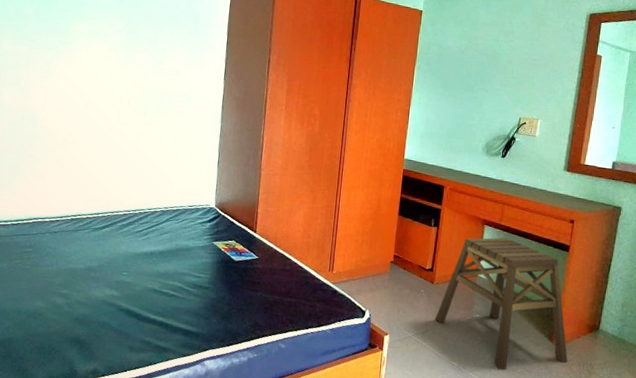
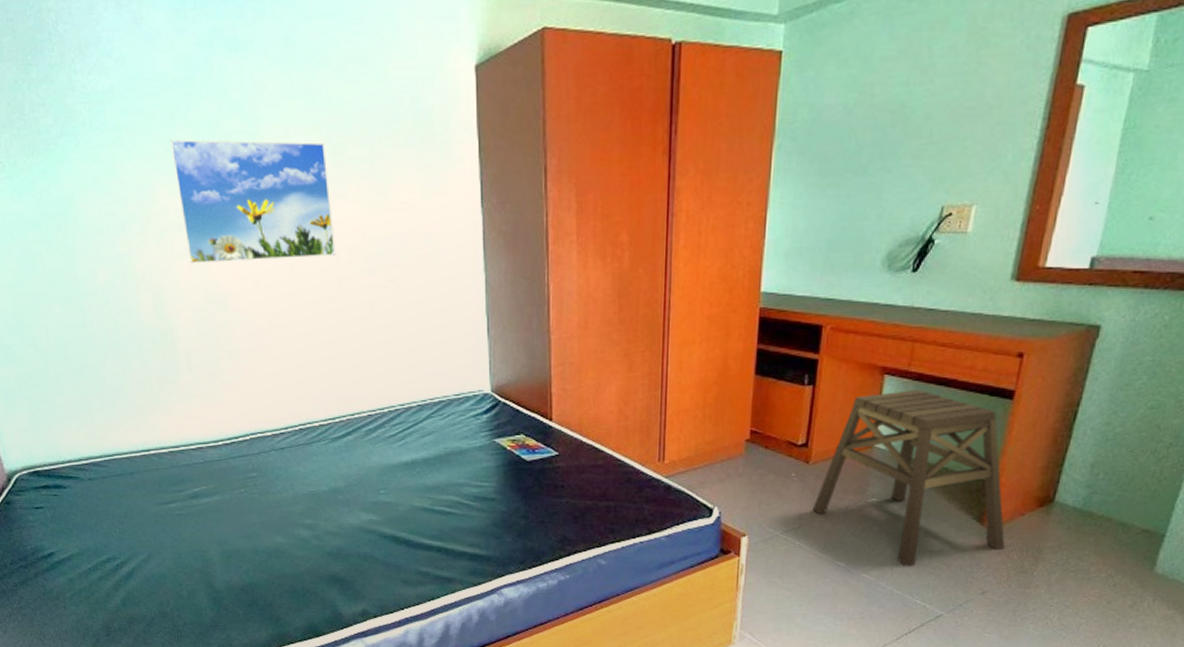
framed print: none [15,9,125,99] -> present [170,139,336,264]

